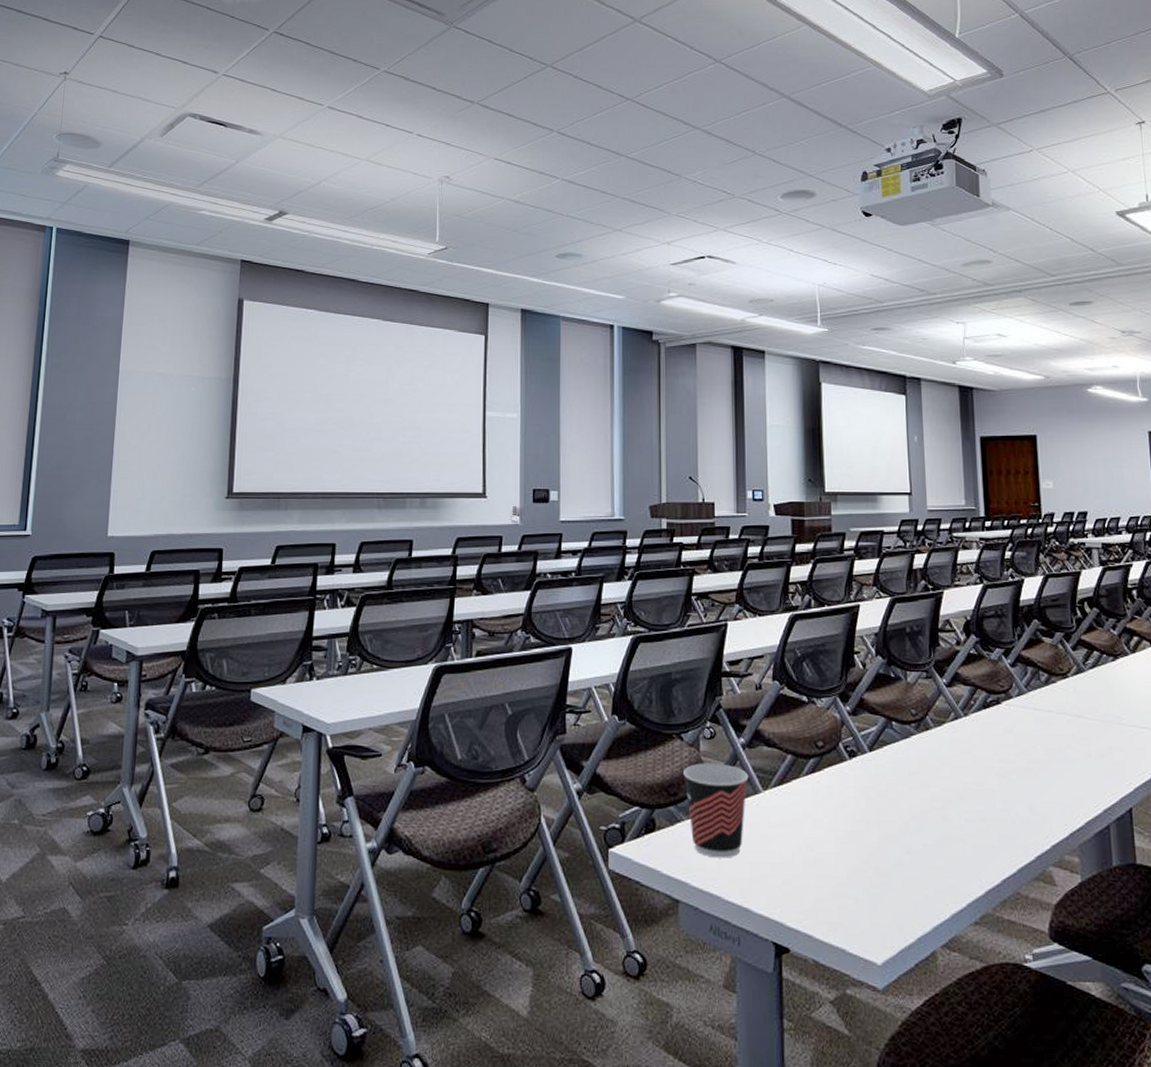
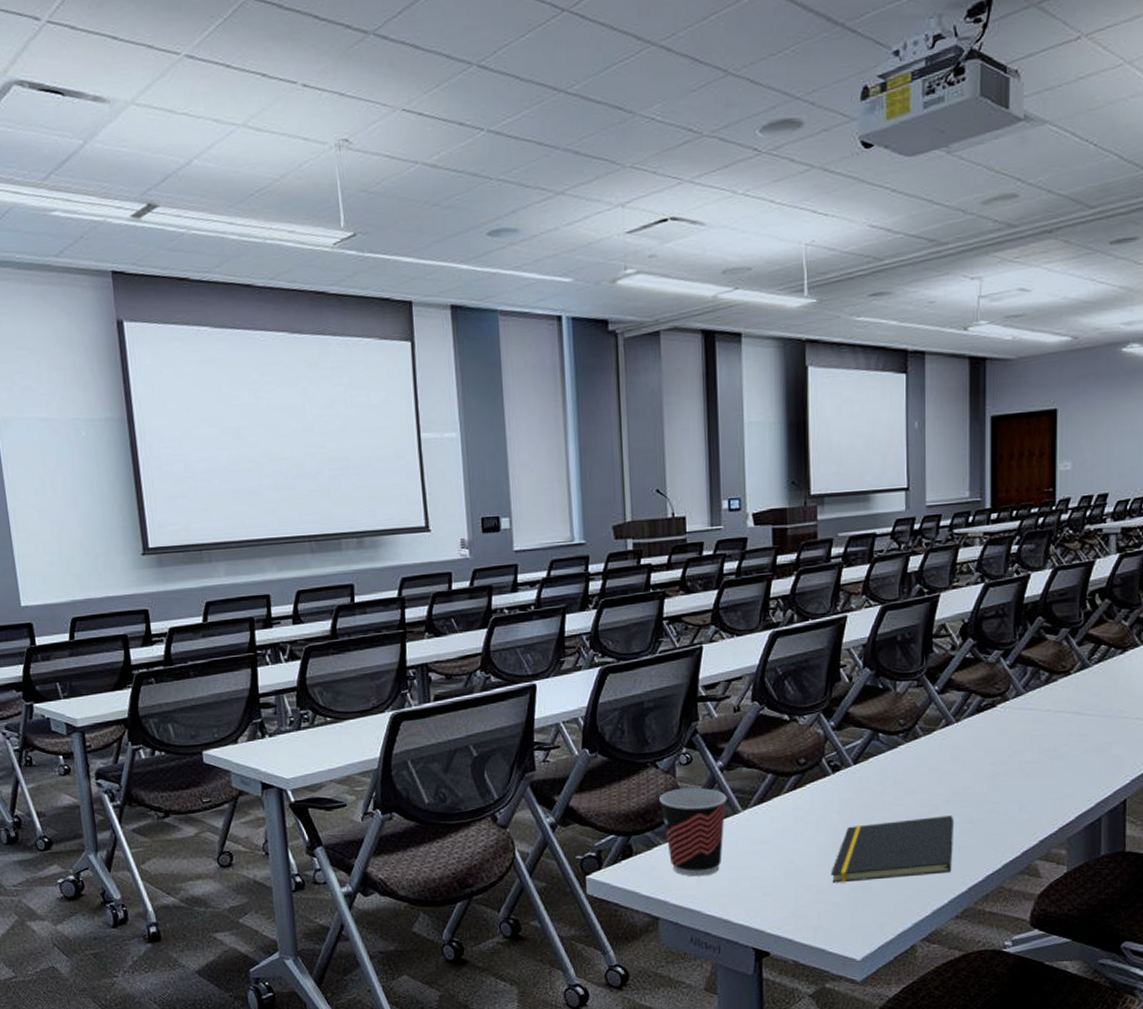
notepad: none [849,812,969,876] -> present [830,816,955,883]

